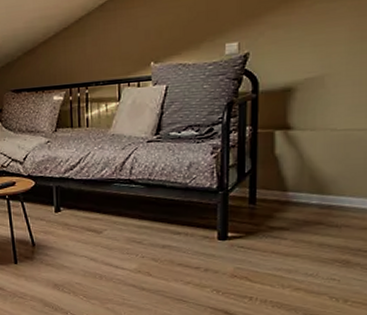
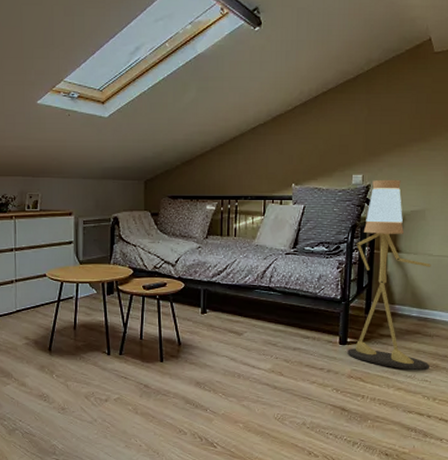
floor lamp: none [229,42,337,268] -> present [347,179,431,371]

